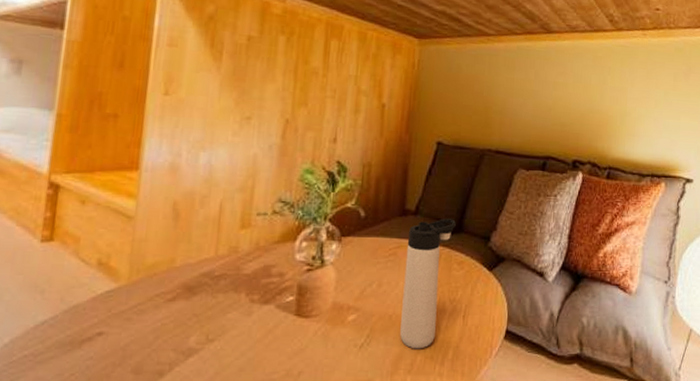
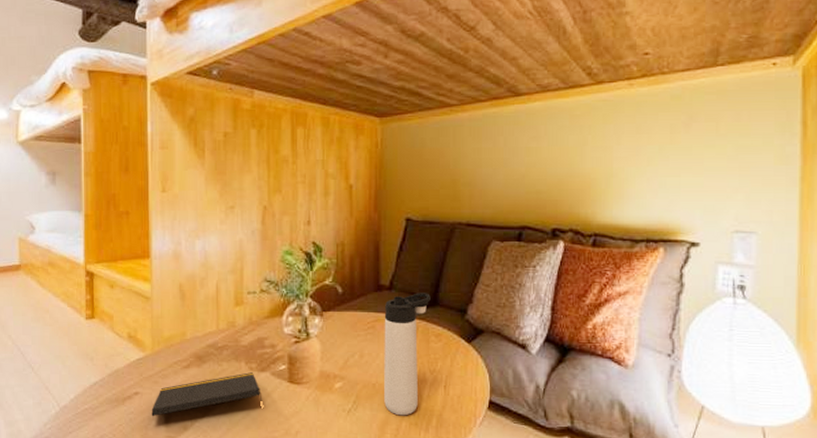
notepad: none [117,305,262,363] -> present [151,372,262,417]

